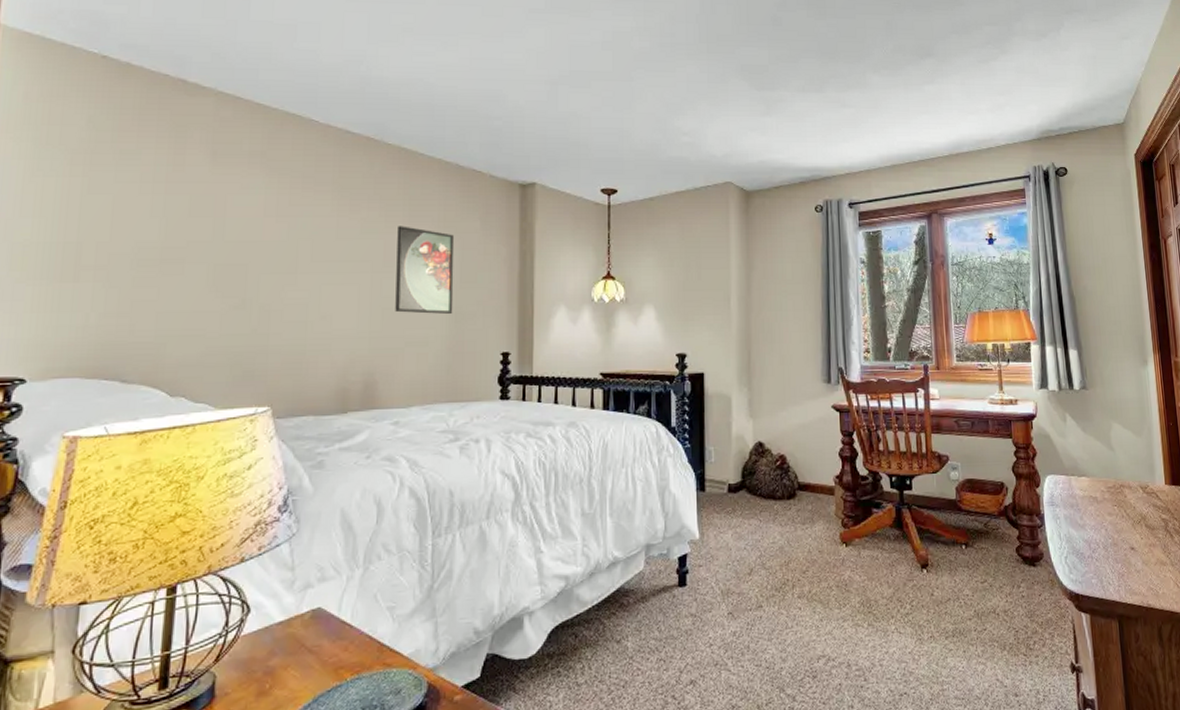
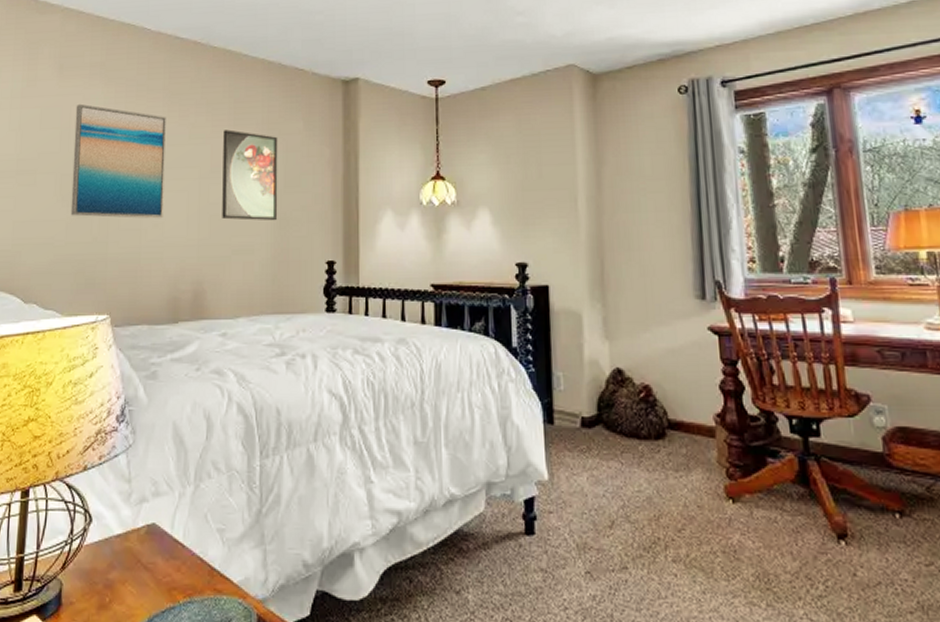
wall art: none [225,192,335,311] -> present [70,103,166,219]

